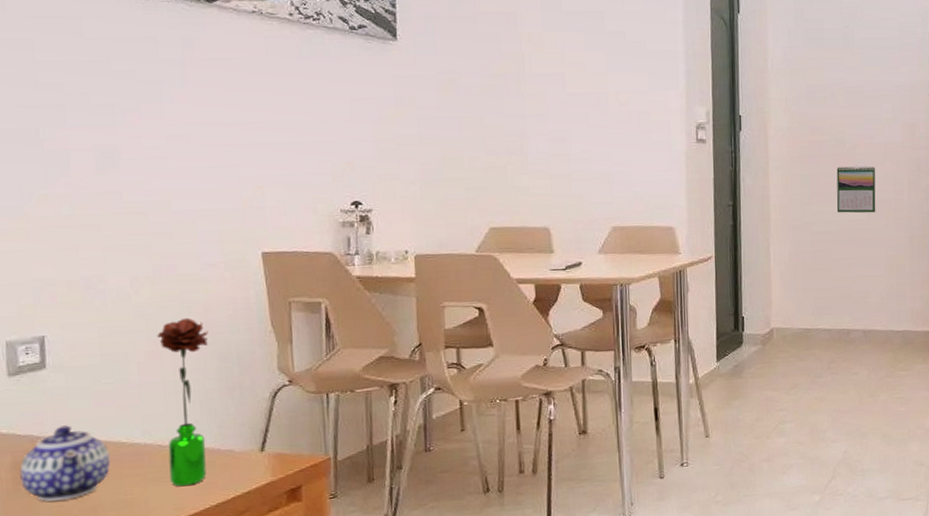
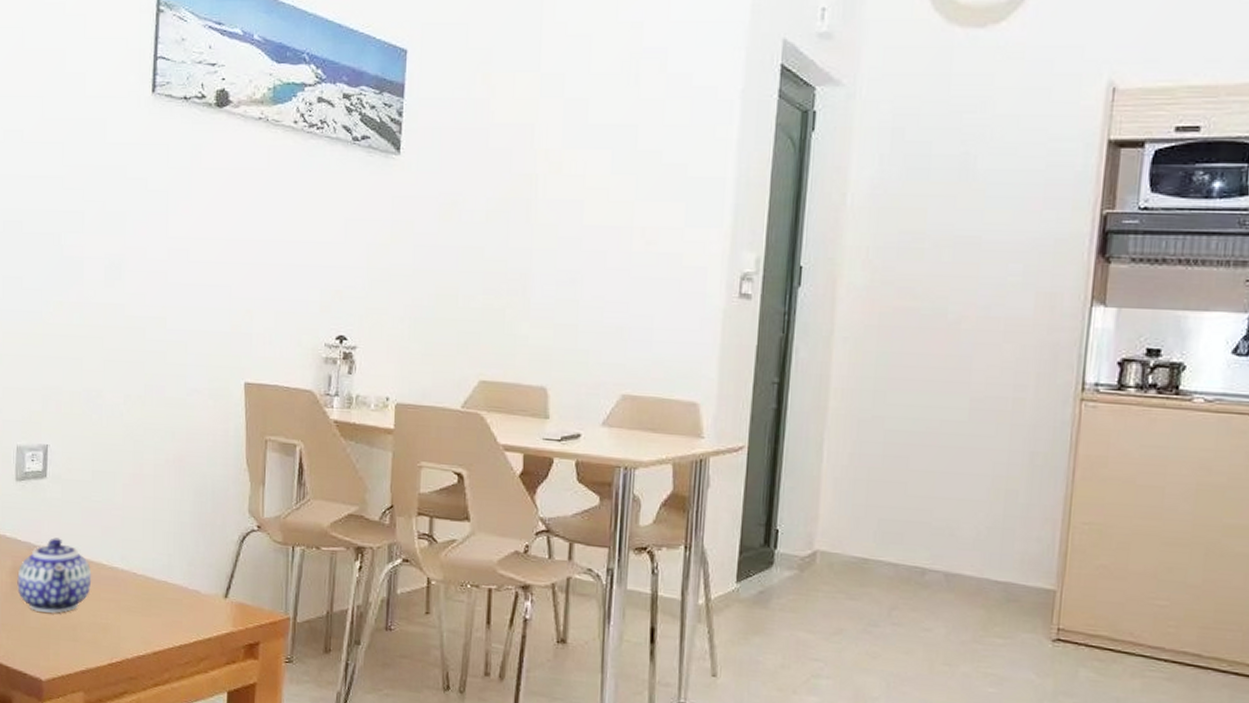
flower: present [157,317,209,487] -> none [140,443,188,621]
calendar: present [836,166,876,213] -> none [924,345,988,413]

